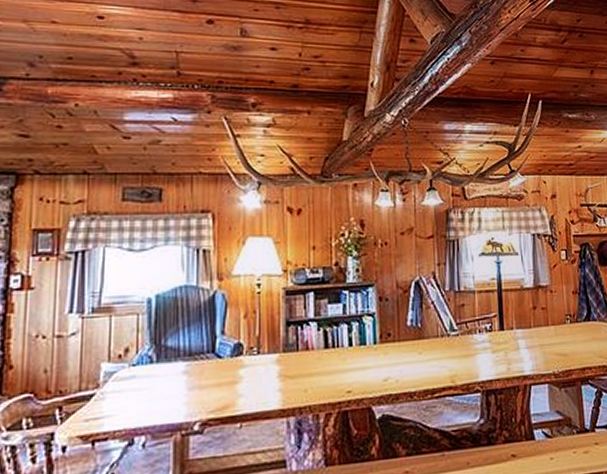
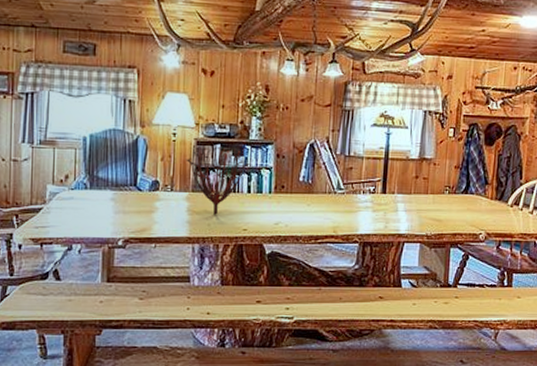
plant: none [274,291,350,378] -> present [186,143,251,215]

